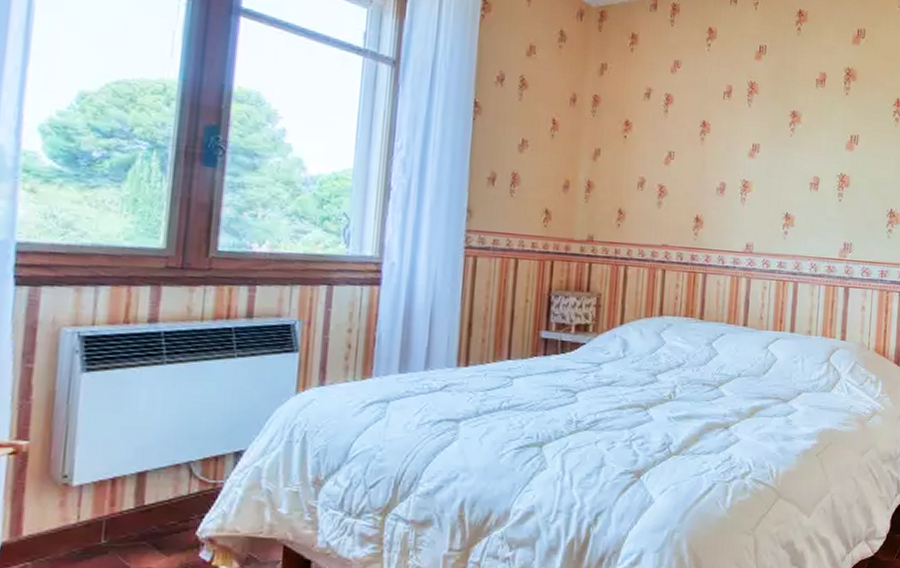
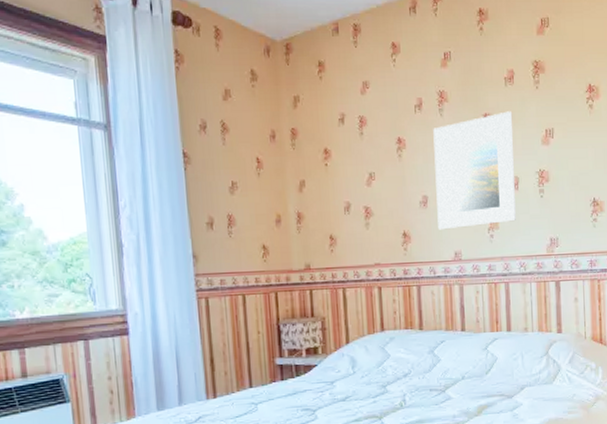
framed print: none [732,112,820,221] -> present [433,111,516,230]

